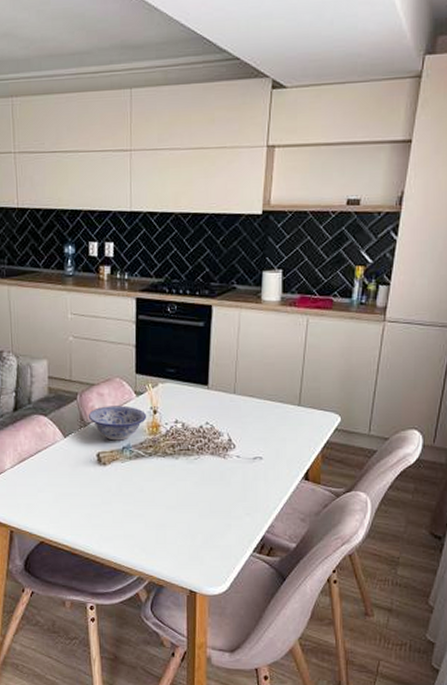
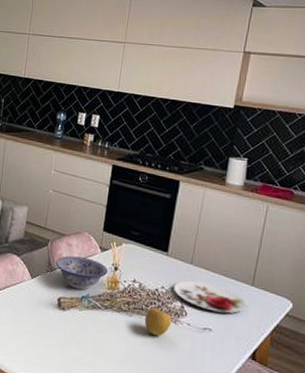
apple: none [192,446,221,475] -> present [144,308,172,336]
plate: none [219,410,295,439] -> present [174,280,247,313]

